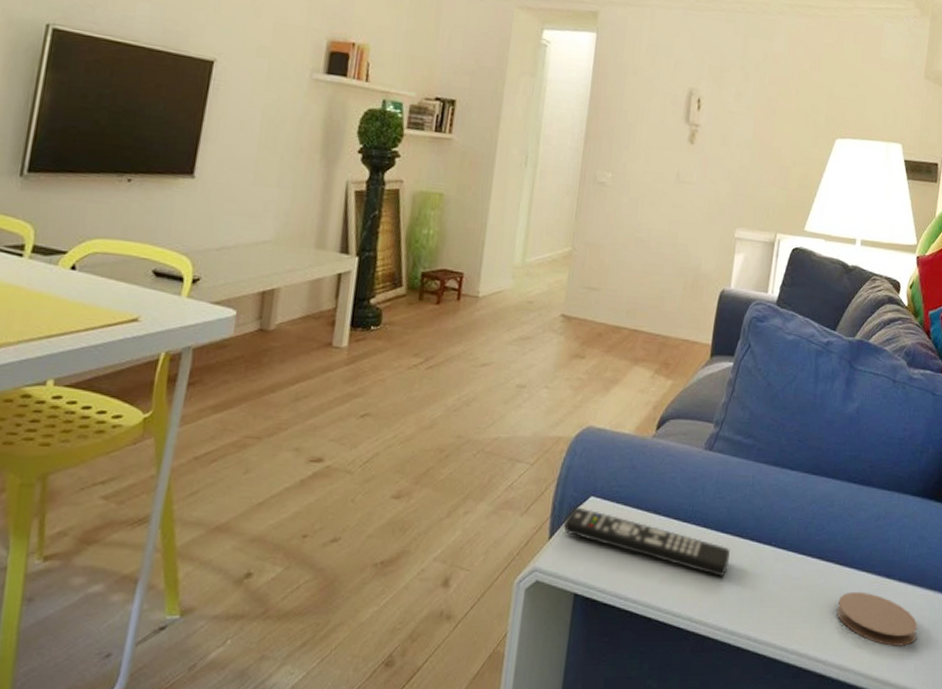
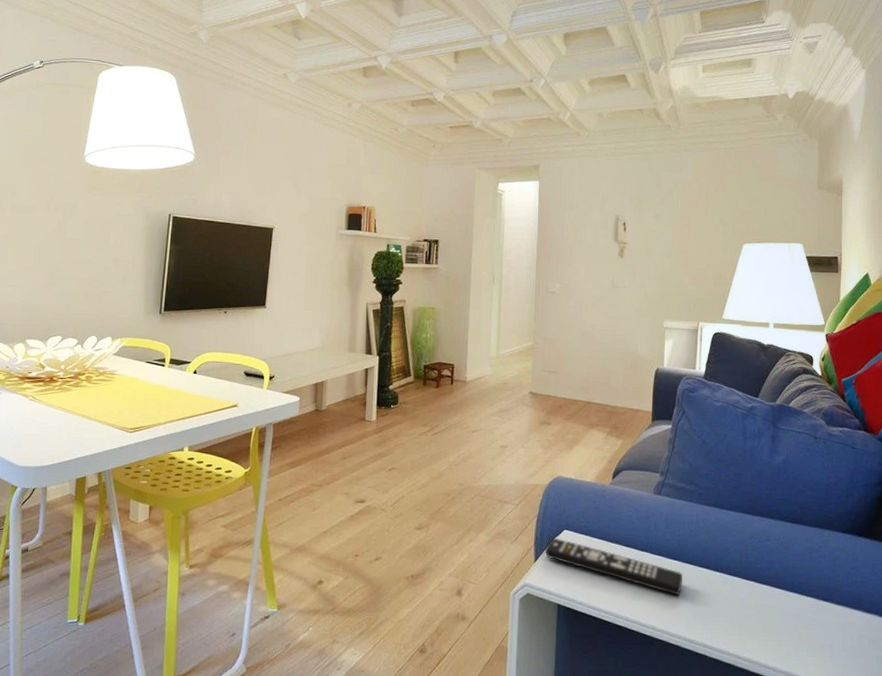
coaster: present [836,591,918,646] -> none [781,611,858,660]

